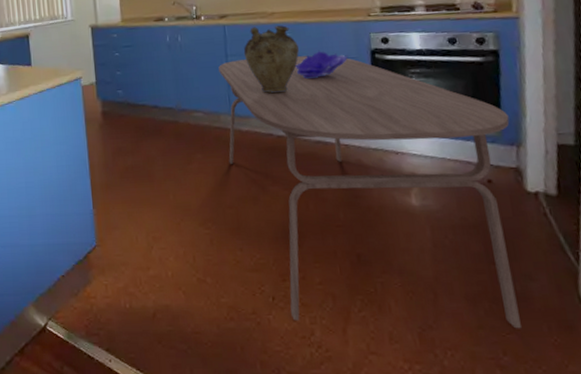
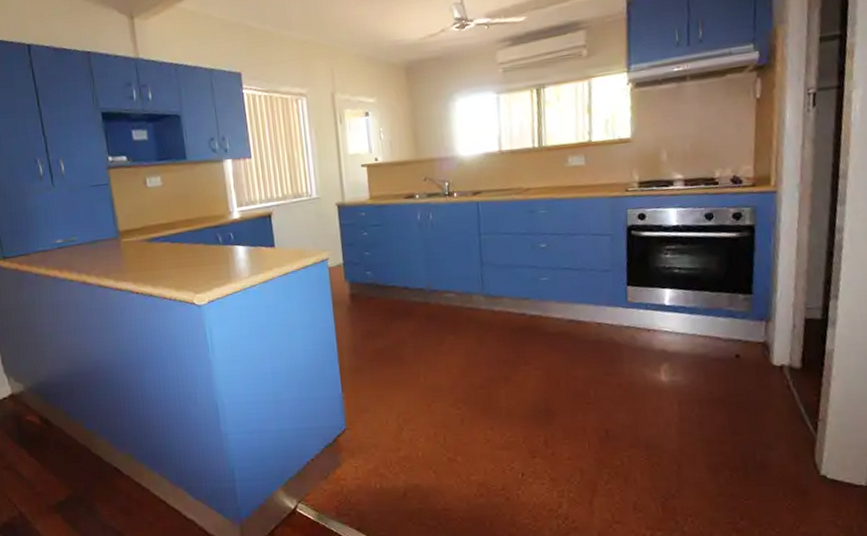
dining table: present [218,56,521,329] -> none [471,233,761,495]
vase: present [243,25,299,93] -> none [497,202,554,272]
decorative bowl: present [295,50,349,79] -> none [550,227,604,258]

